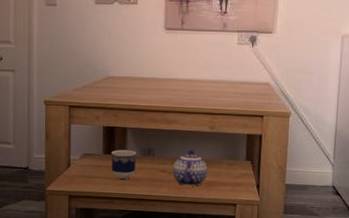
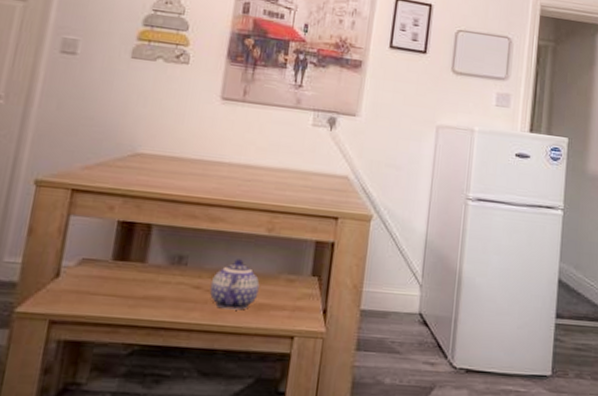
cup: present [111,149,137,179] -> none [121,254,162,298]

